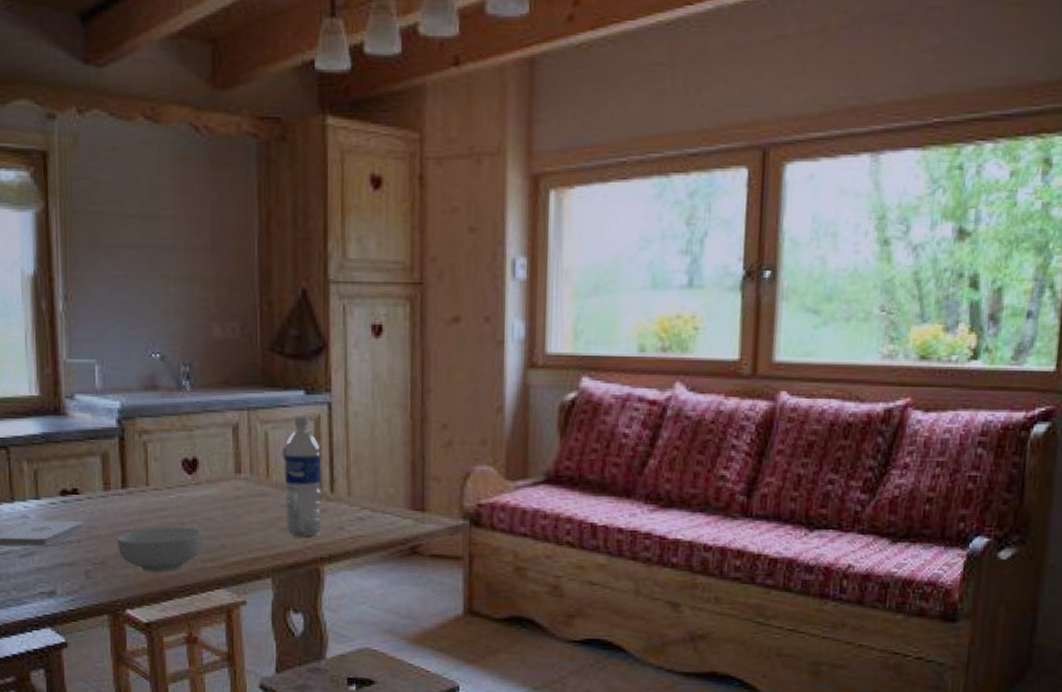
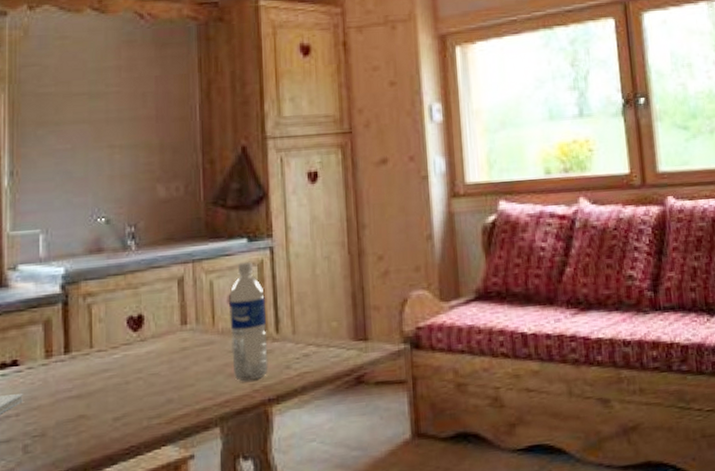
cereal bowl: present [117,527,204,572] -> none [58,385,150,438]

